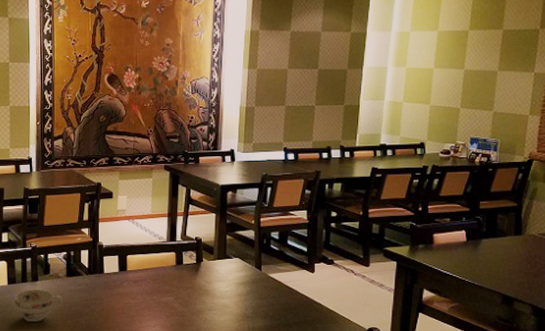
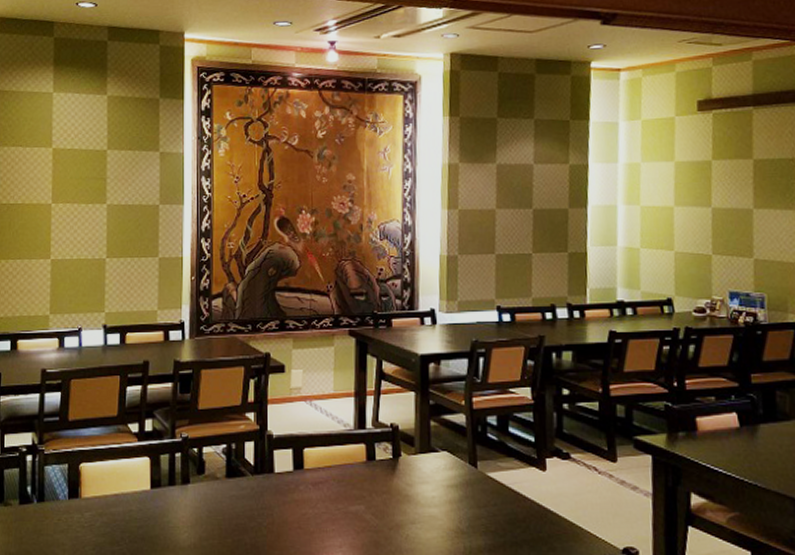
teacup: present [14,289,62,322] -> none [159,494,220,541]

